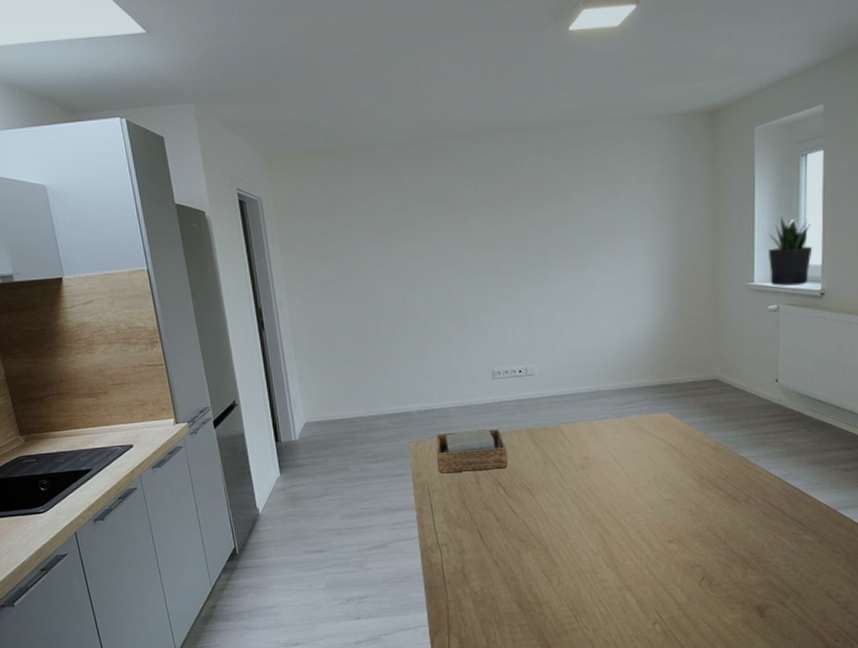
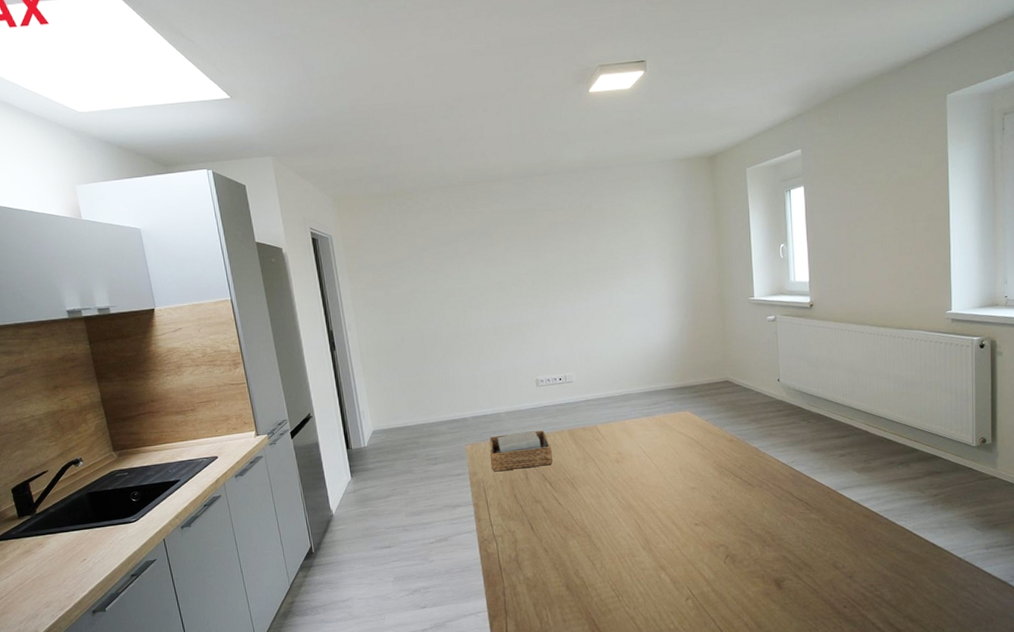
planter: present [768,217,813,286] -> none [763,242,801,300]

